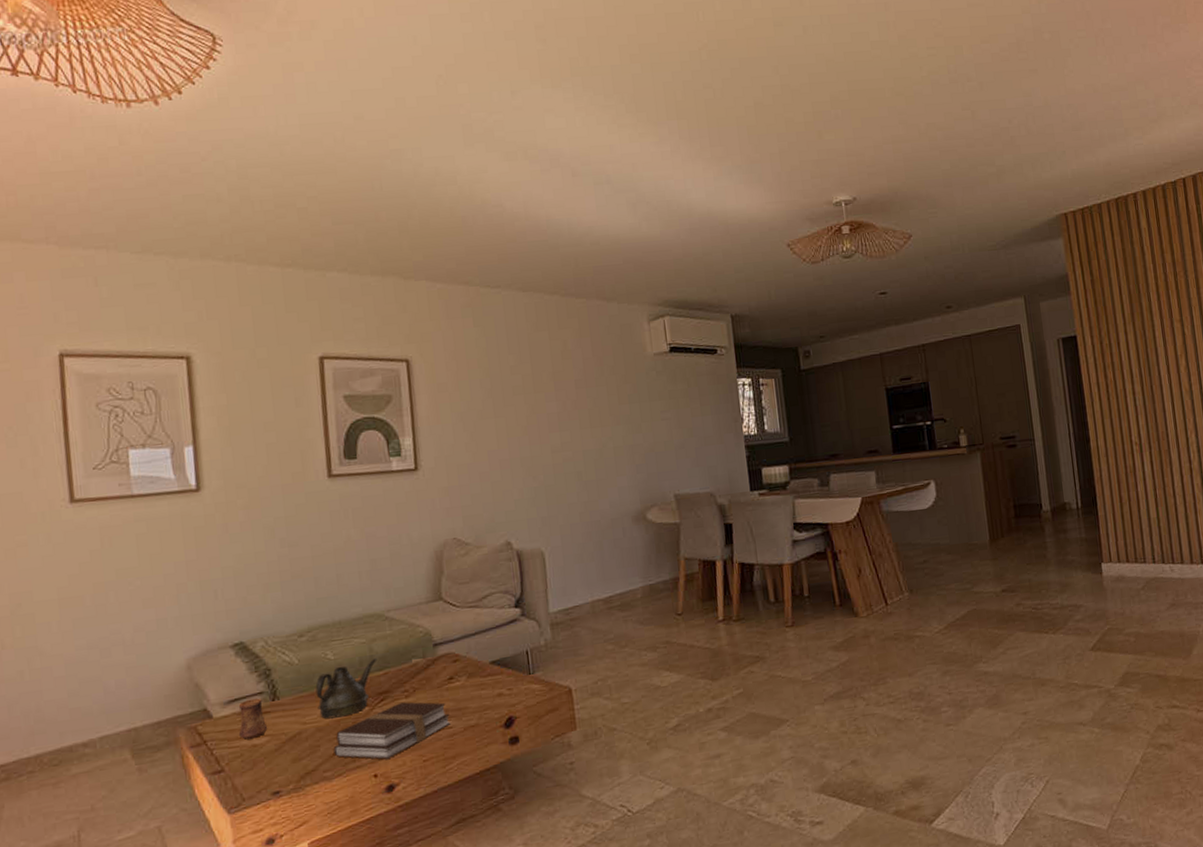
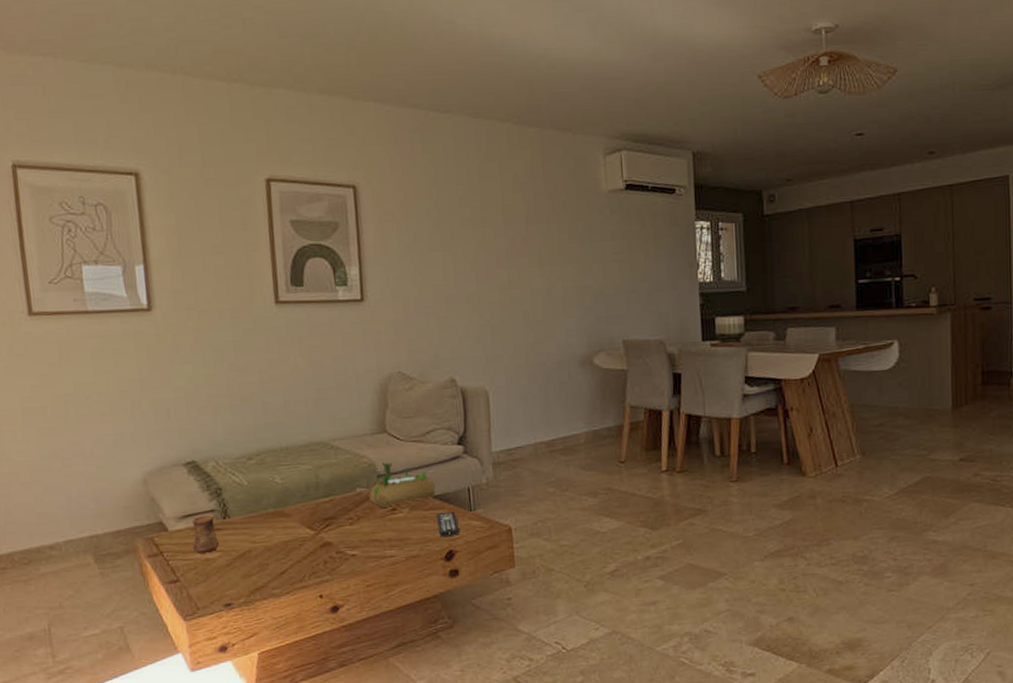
teapot: present [315,658,377,719] -> none [264,485,323,540]
book: present [333,702,451,760] -> none [281,529,393,582]
succulent planter: none [425,630,494,678] -> present [369,462,436,508]
remote control: none [494,676,520,703] -> present [435,511,460,536]

